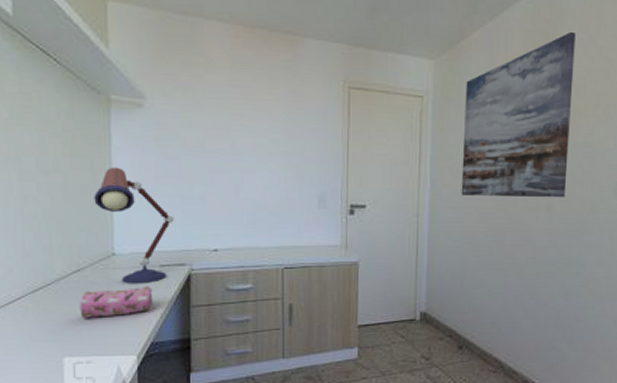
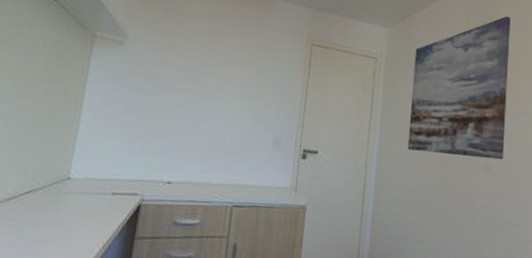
pencil case: present [79,286,153,318] -> none [21,213,101,242]
desk lamp: present [94,167,175,284] -> none [60,95,135,211]

